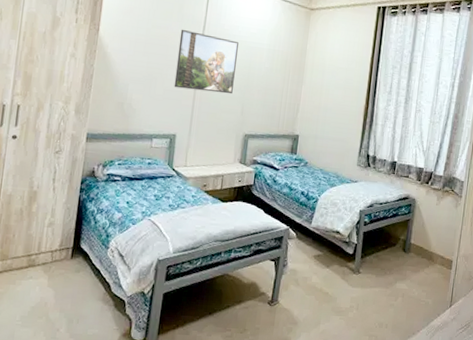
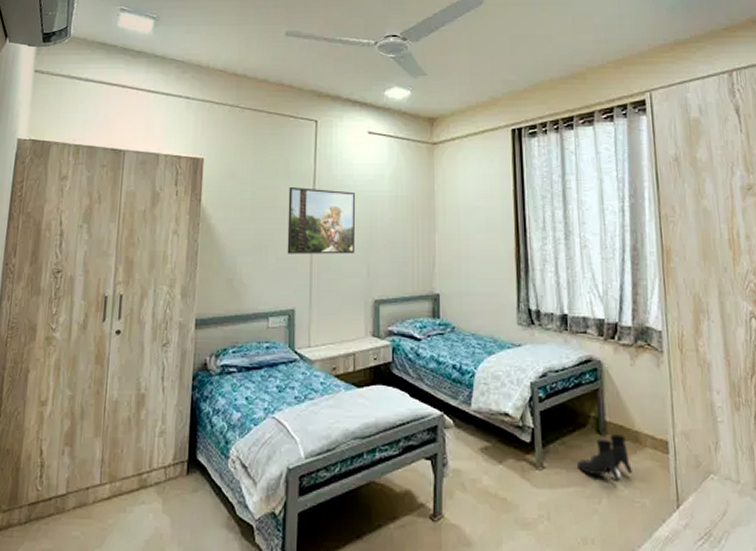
boots: none [384,253,424,286] -> present [577,435,632,481]

